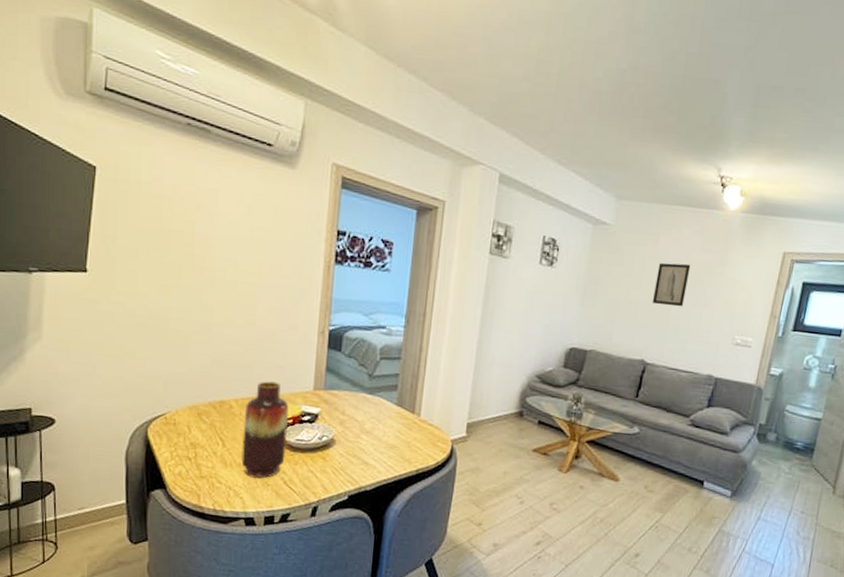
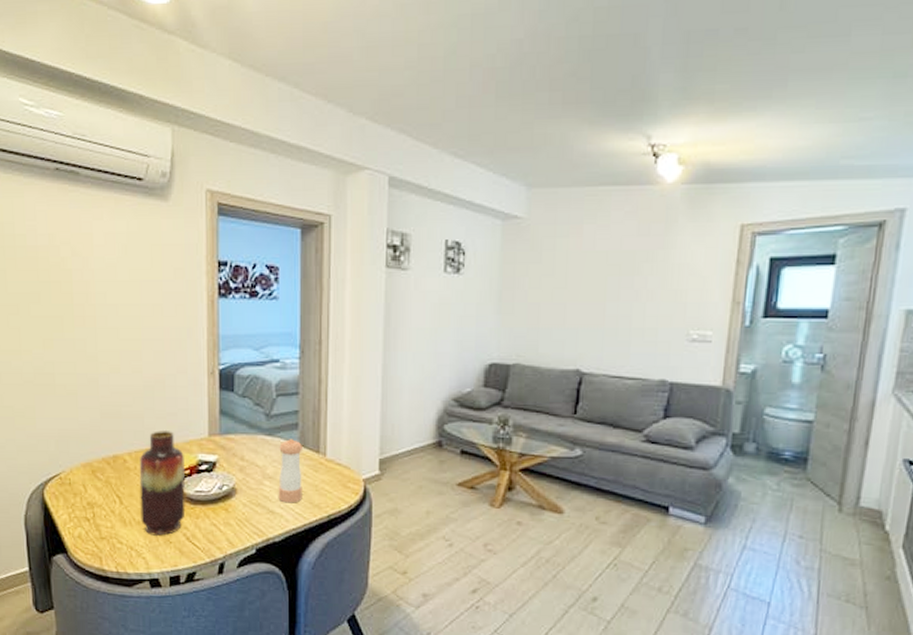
pepper shaker: none [373,399,400,457] -> present [278,439,302,503]
wall art: present [651,262,691,307] -> none [581,252,626,304]

